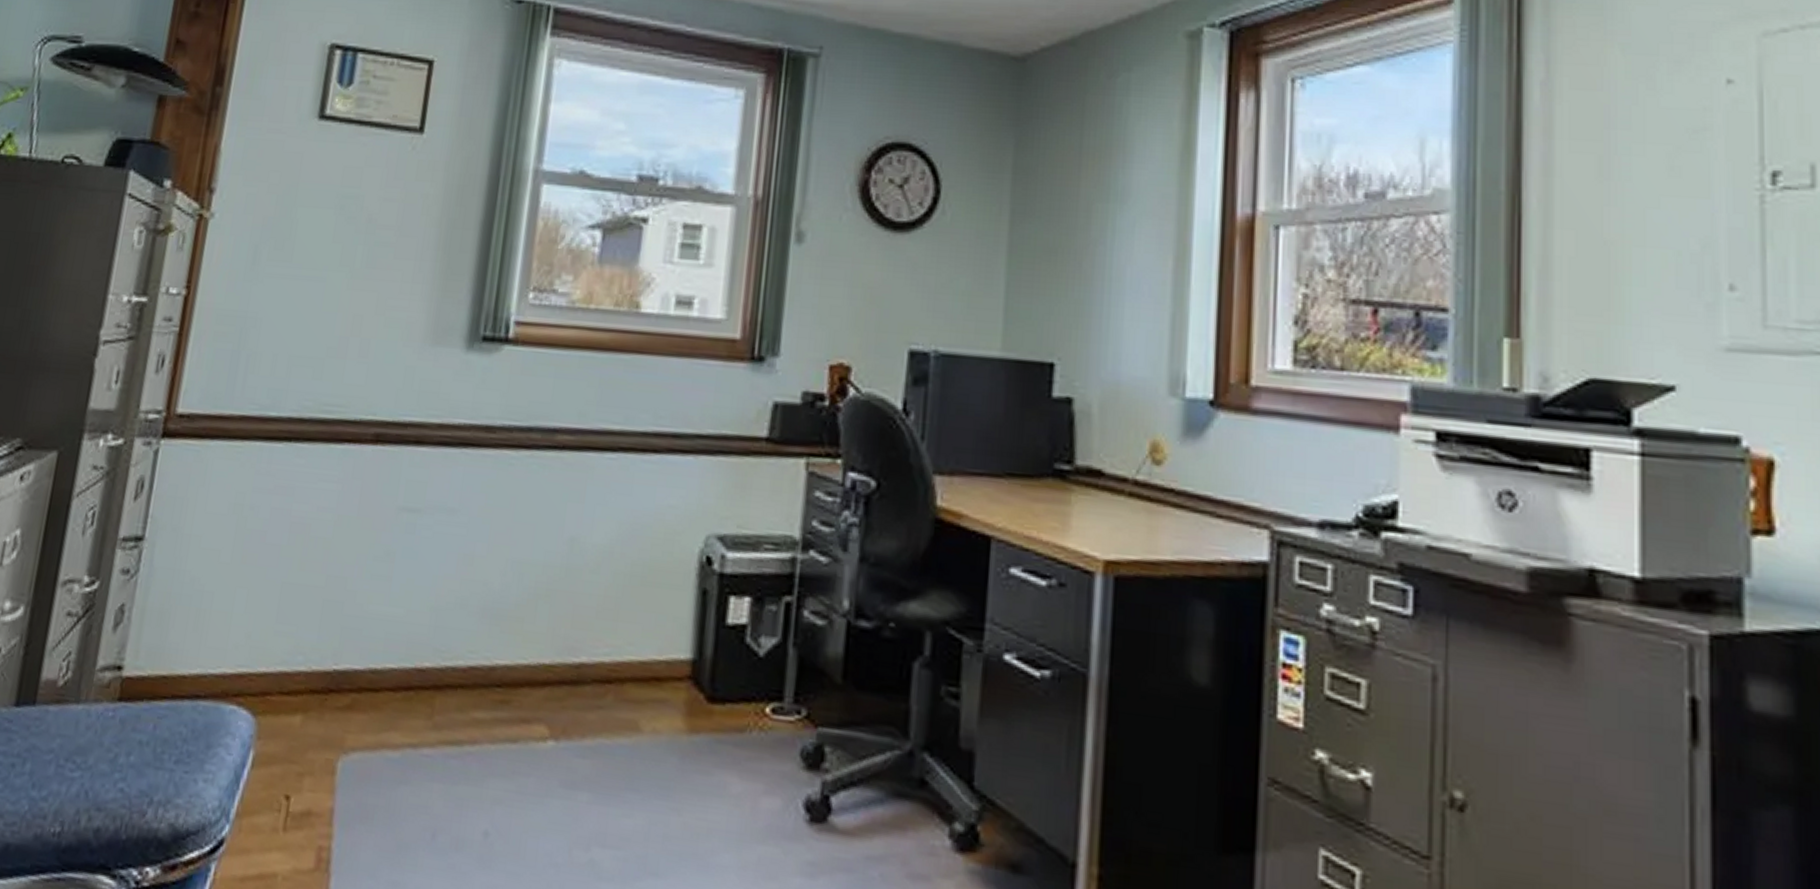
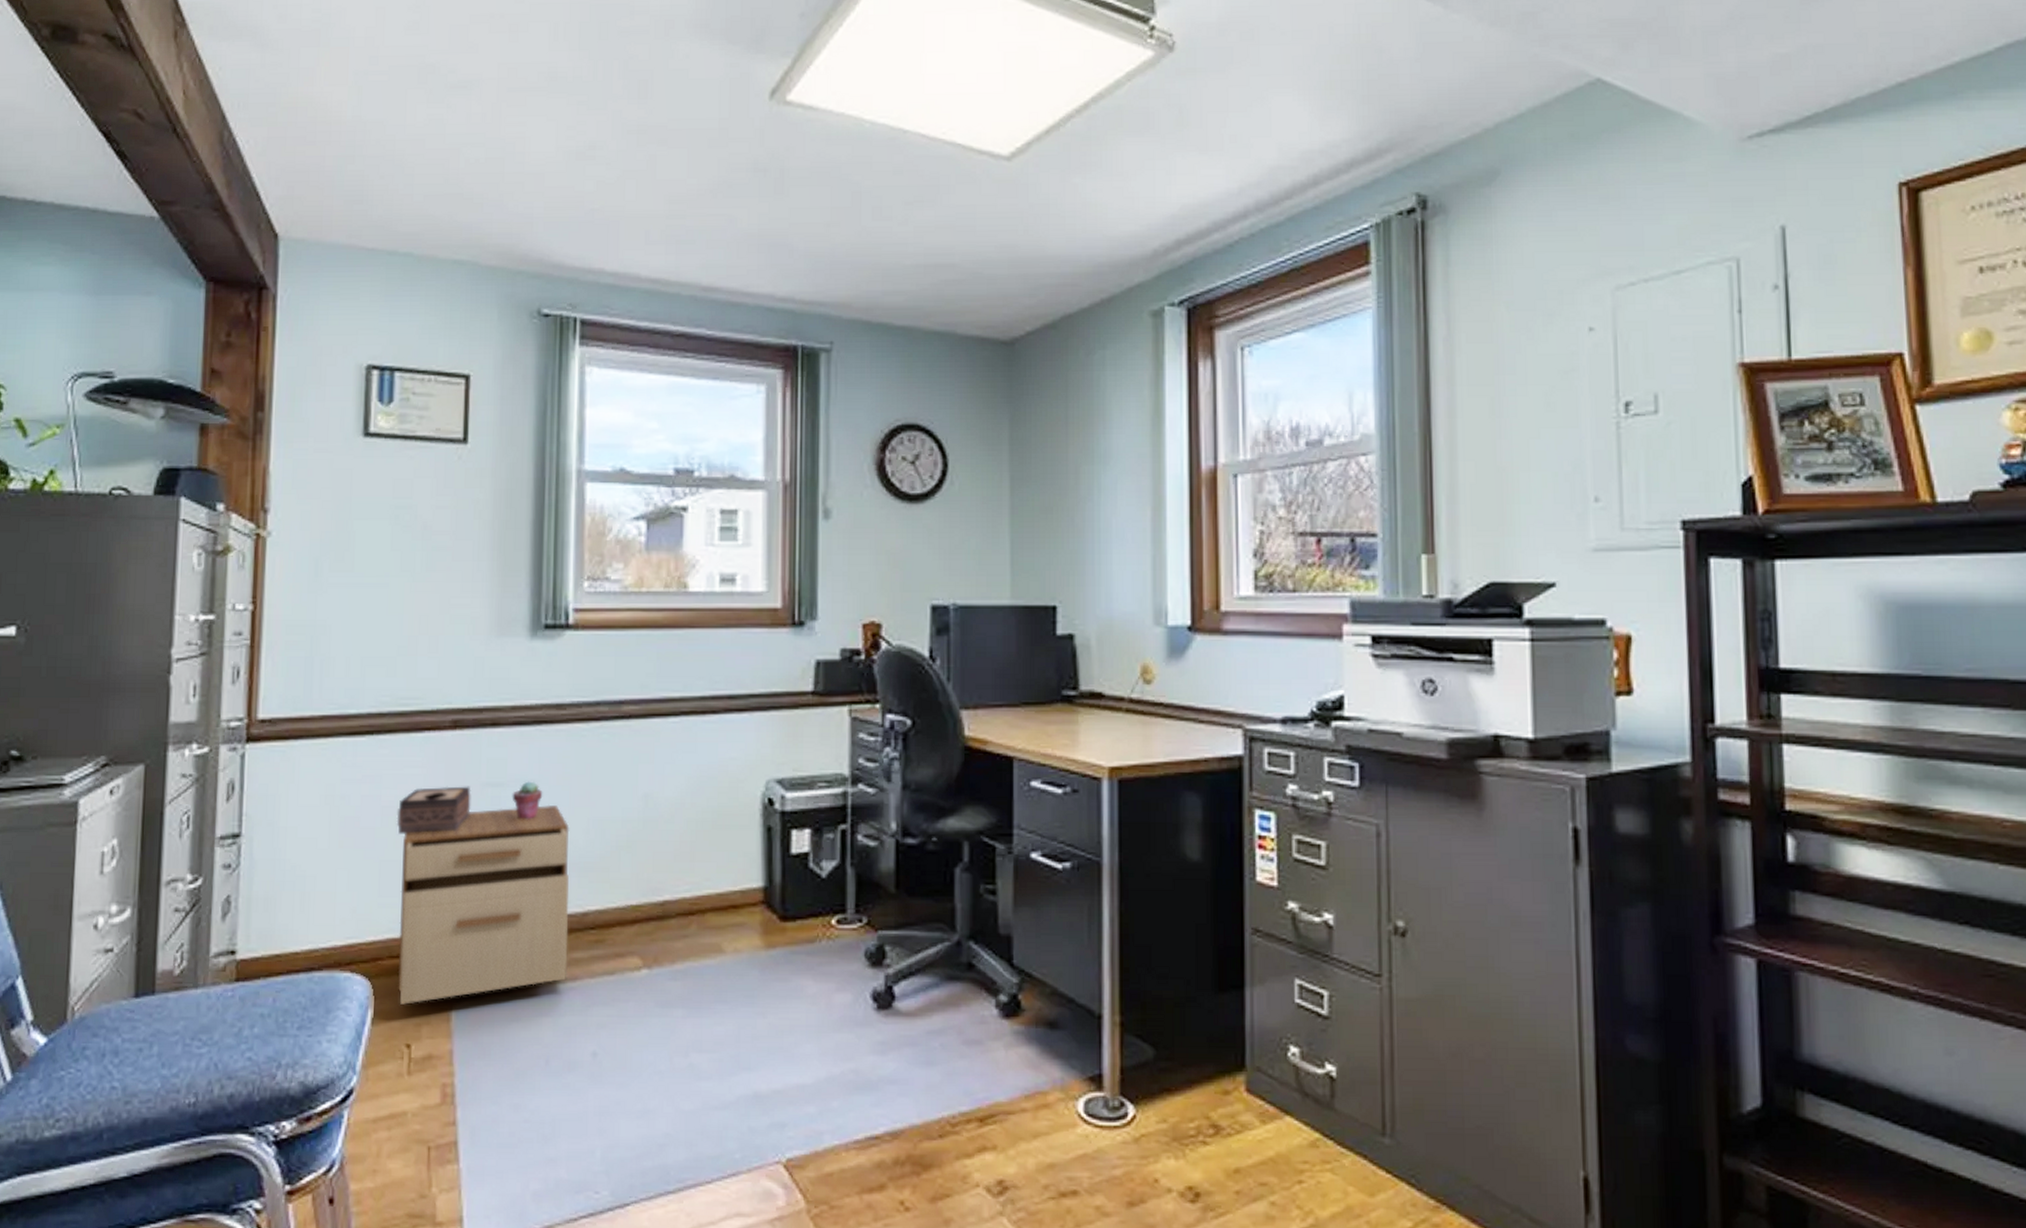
filing cabinet: none [283,537,486,750] -> present [397,804,570,1005]
tissue box: none [303,506,386,558] -> present [396,786,471,834]
potted succulent: none [427,509,462,553] -> present [512,781,543,819]

